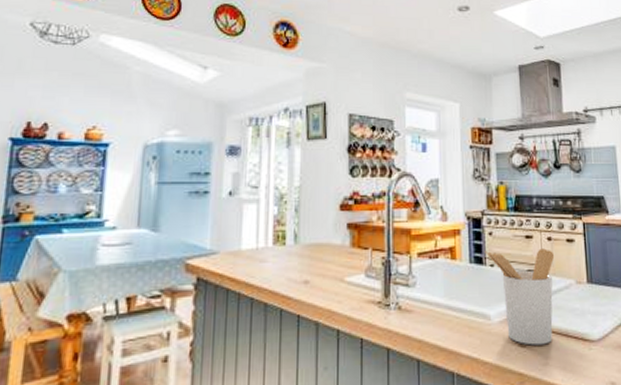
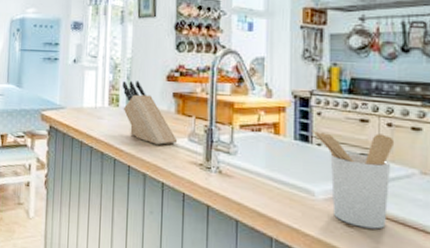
knife block: none [289,213,354,286] -> present [122,81,178,145]

